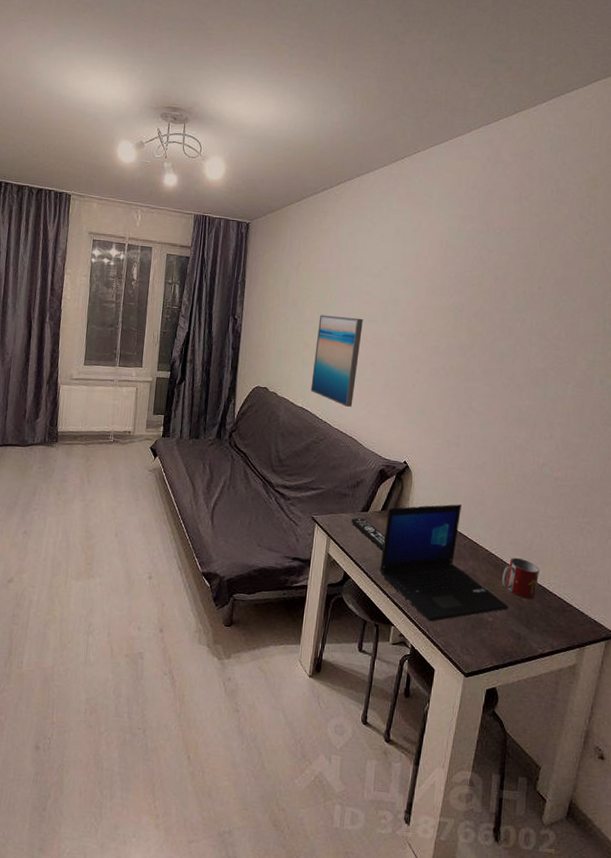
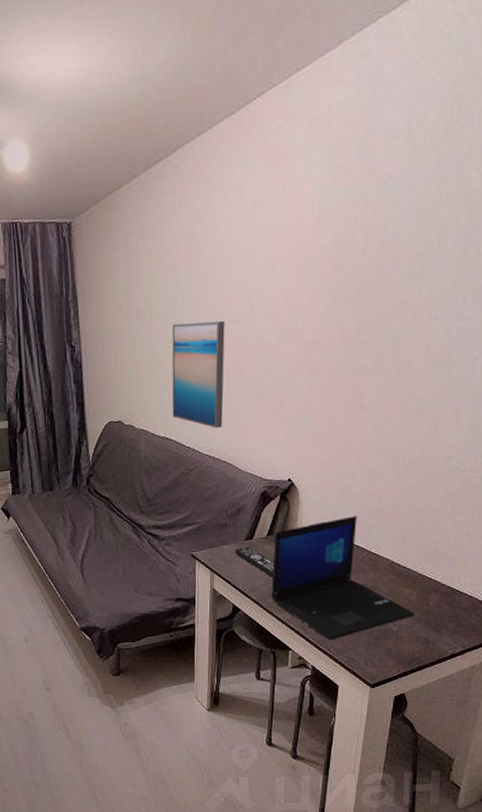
mug: present [502,557,539,599] -> none [406,562,448,603]

